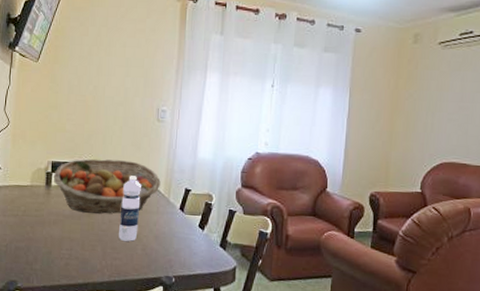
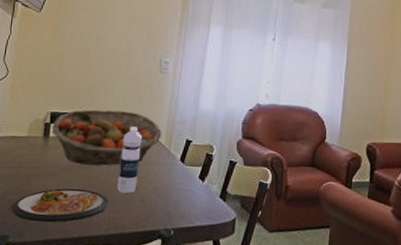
dish: none [17,236,111,269] -> present [10,188,109,223]

